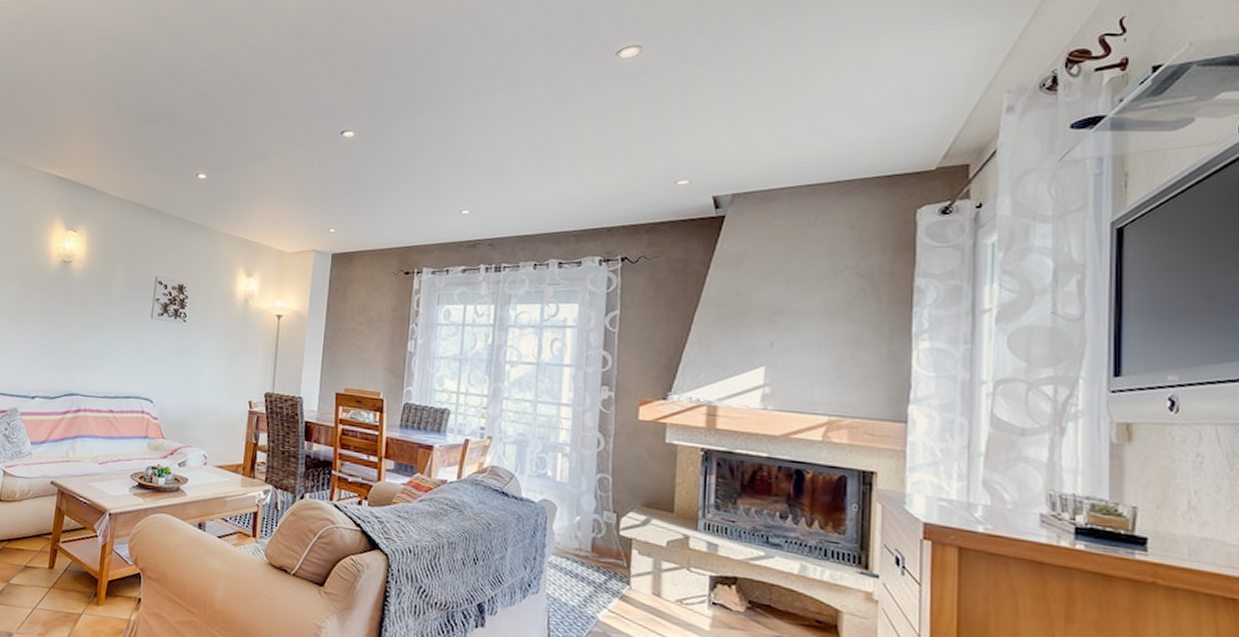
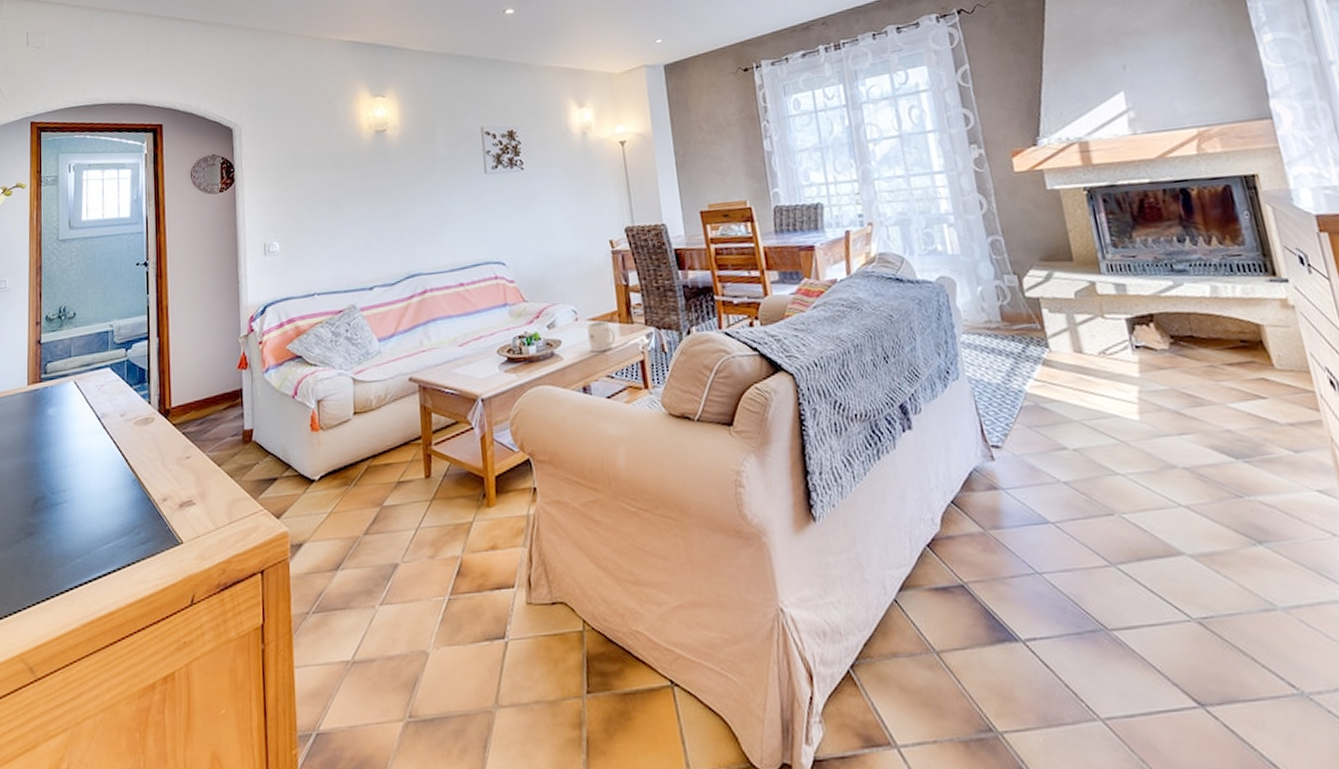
mug: none [212,469,237,497] -> present [587,321,616,353]

